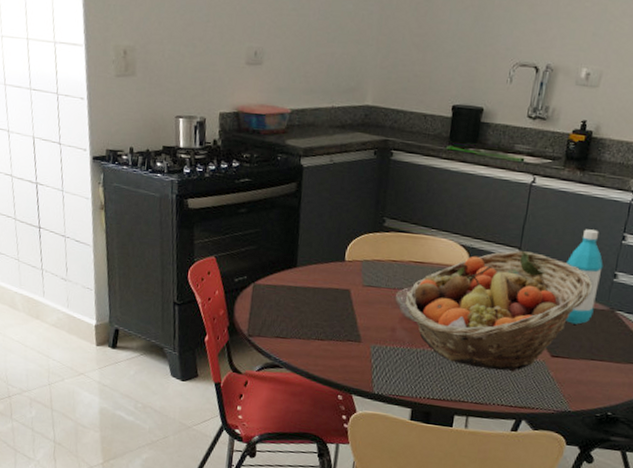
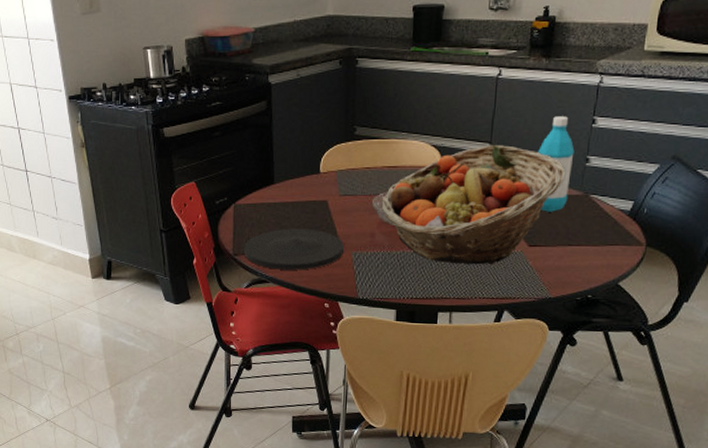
plate: none [259,313,363,359] -> present [244,228,344,270]

